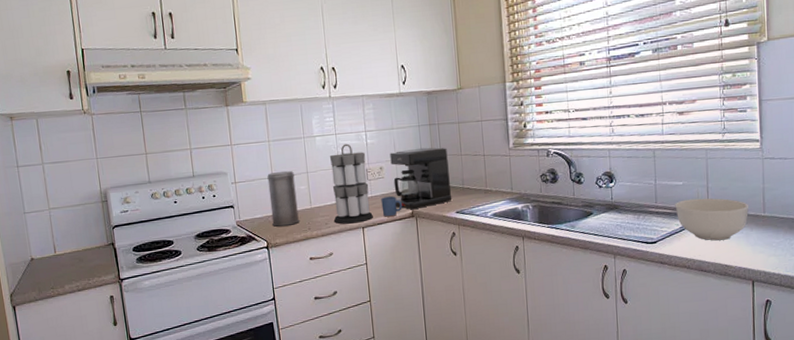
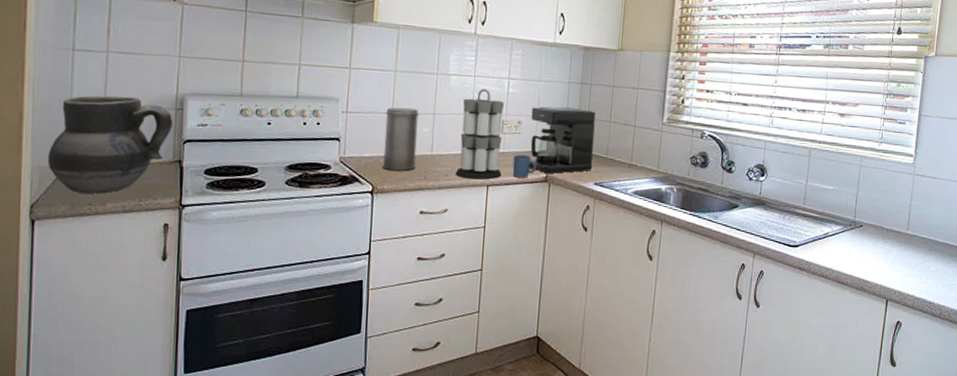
ceramic jug: none [15,197,103,280] -> present [47,95,174,194]
bowl: present [675,198,749,241] -> none [822,205,895,253]

